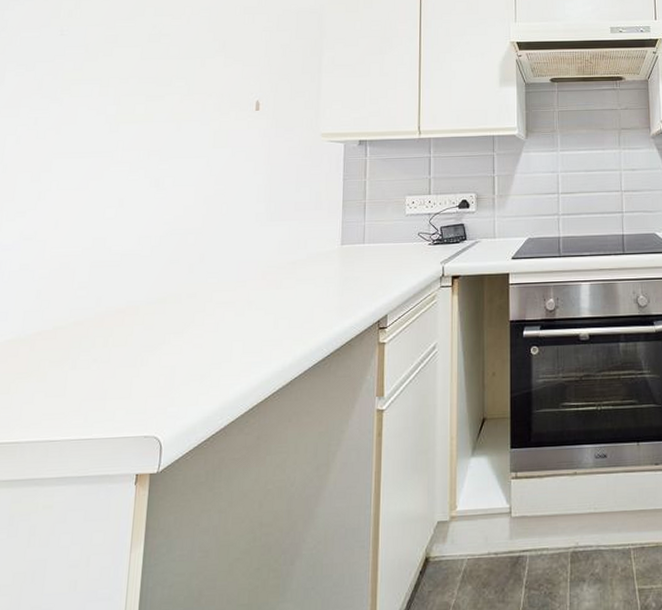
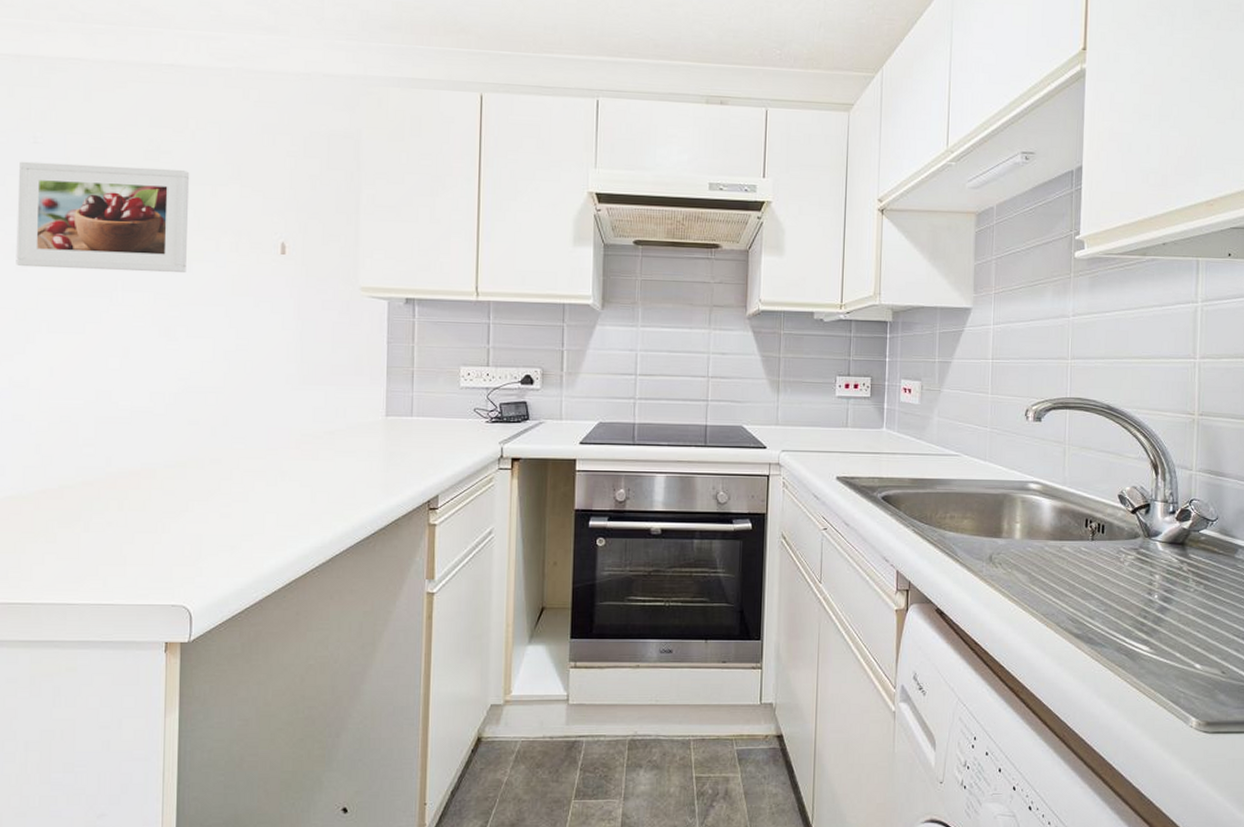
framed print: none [36,47,184,136] -> present [16,161,190,274]

